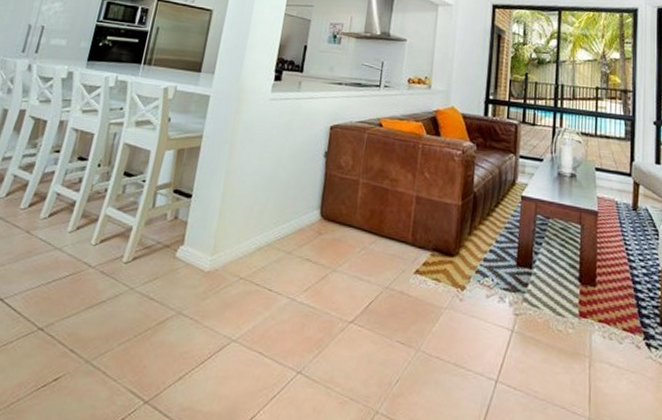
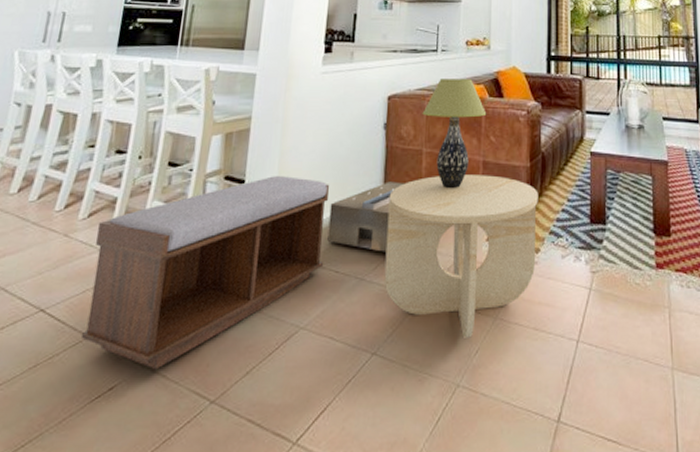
bench: none [33,193,270,366] -> present [81,176,330,370]
ceiling vent: none [263,208,341,276] -> present [327,181,406,252]
side table: none [314,206,468,367] -> present [384,175,539,338]
table lamp: none [361,113,423,221] -> present [422,78,487,189]

